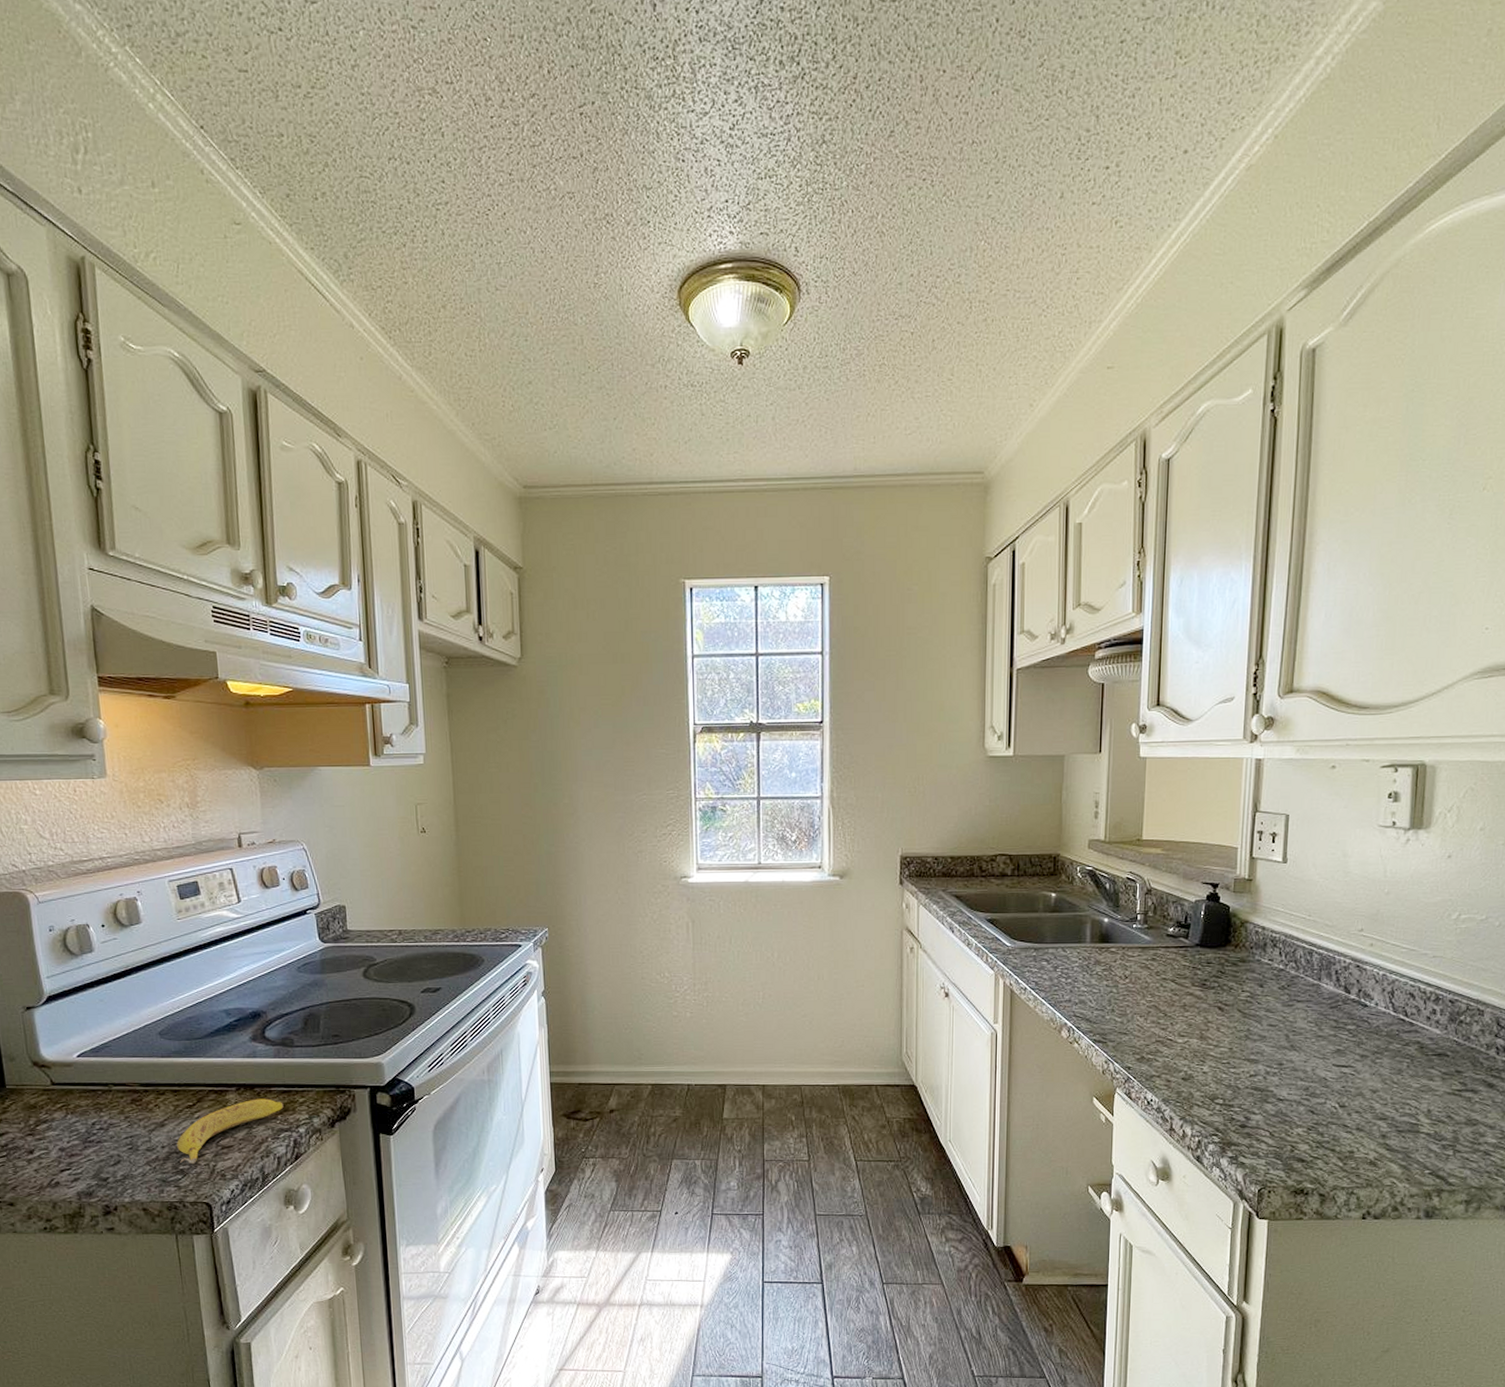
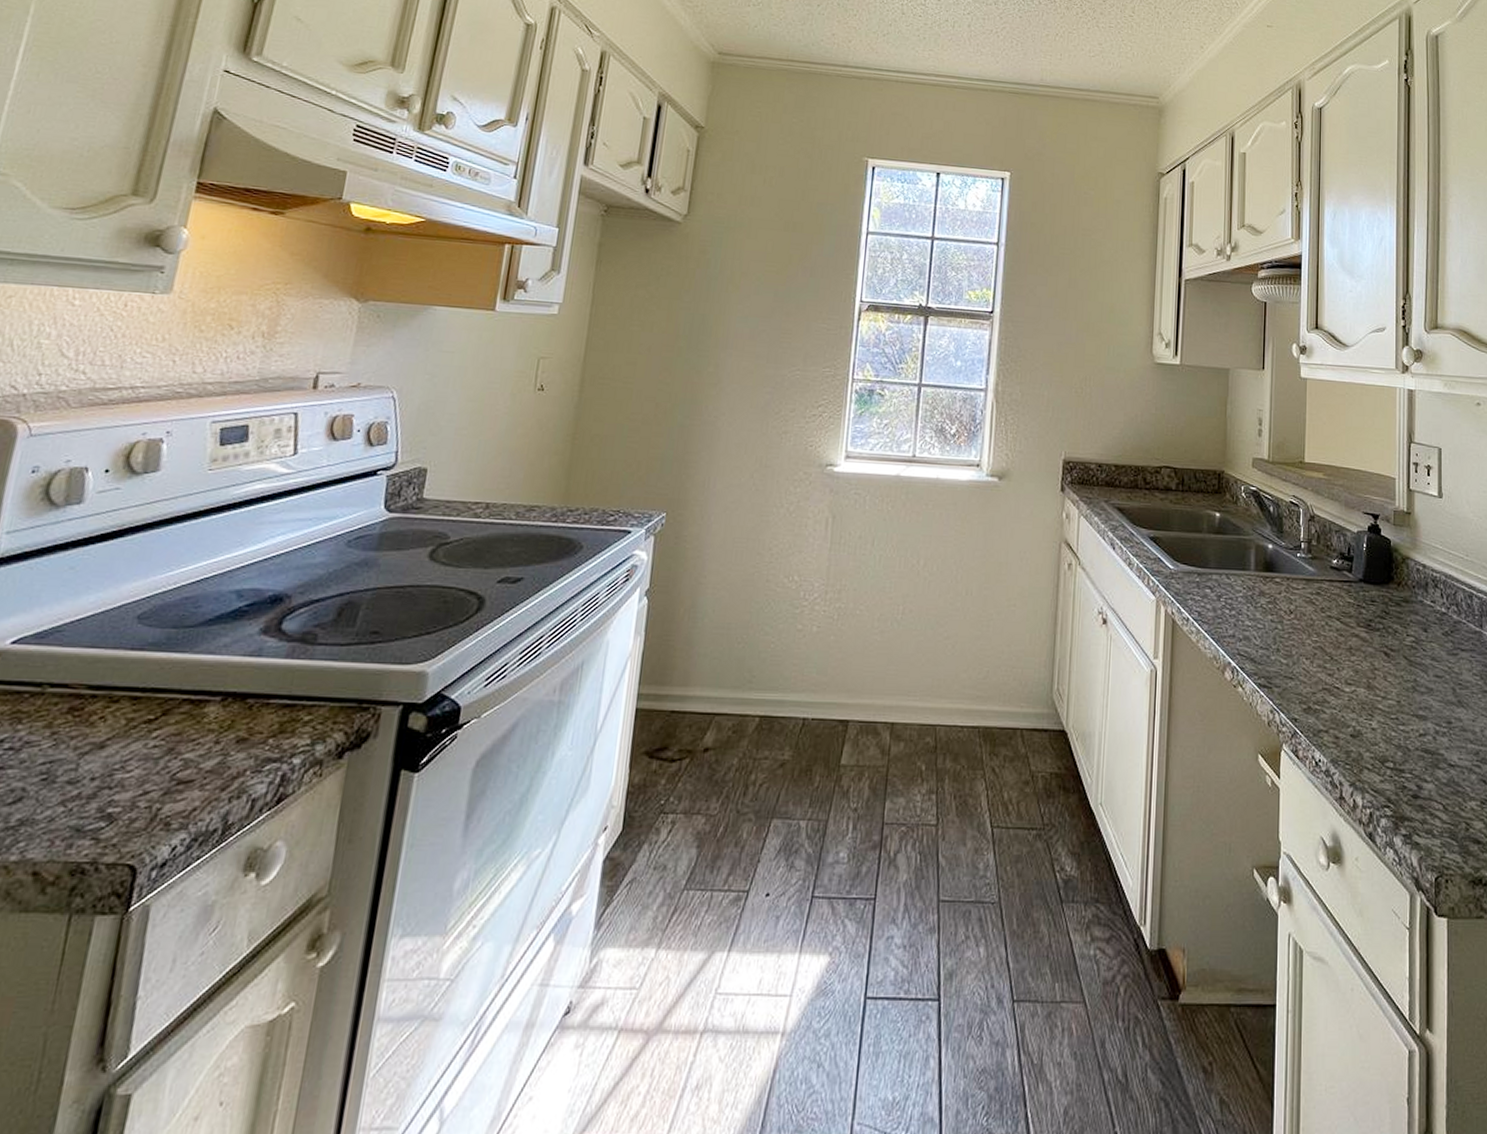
banana: present [177,1098,284,1164] -> none [110,714,281,805]

